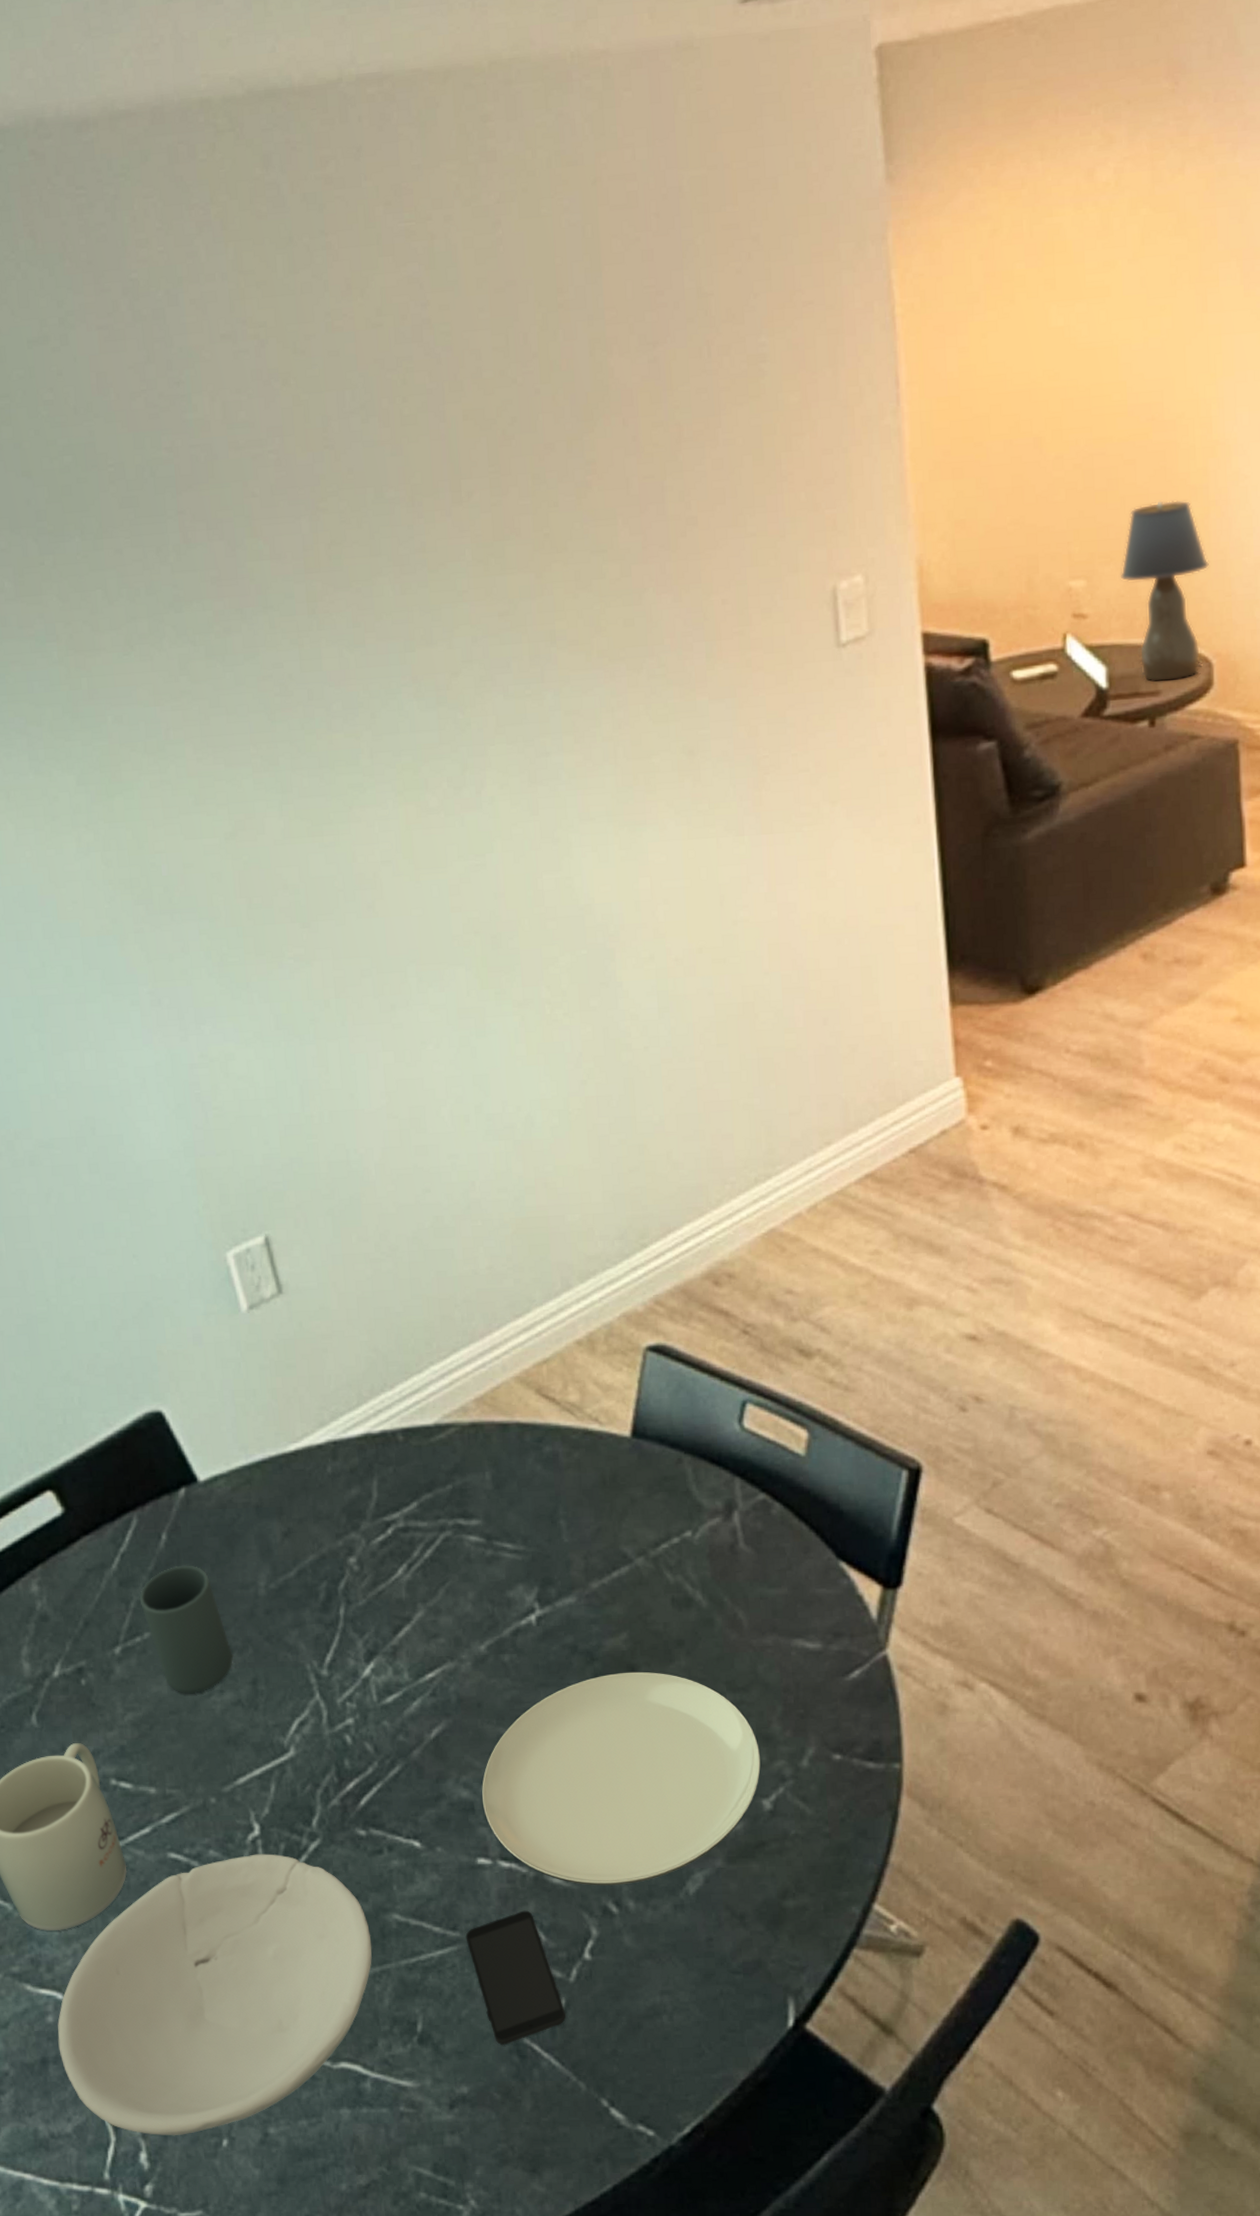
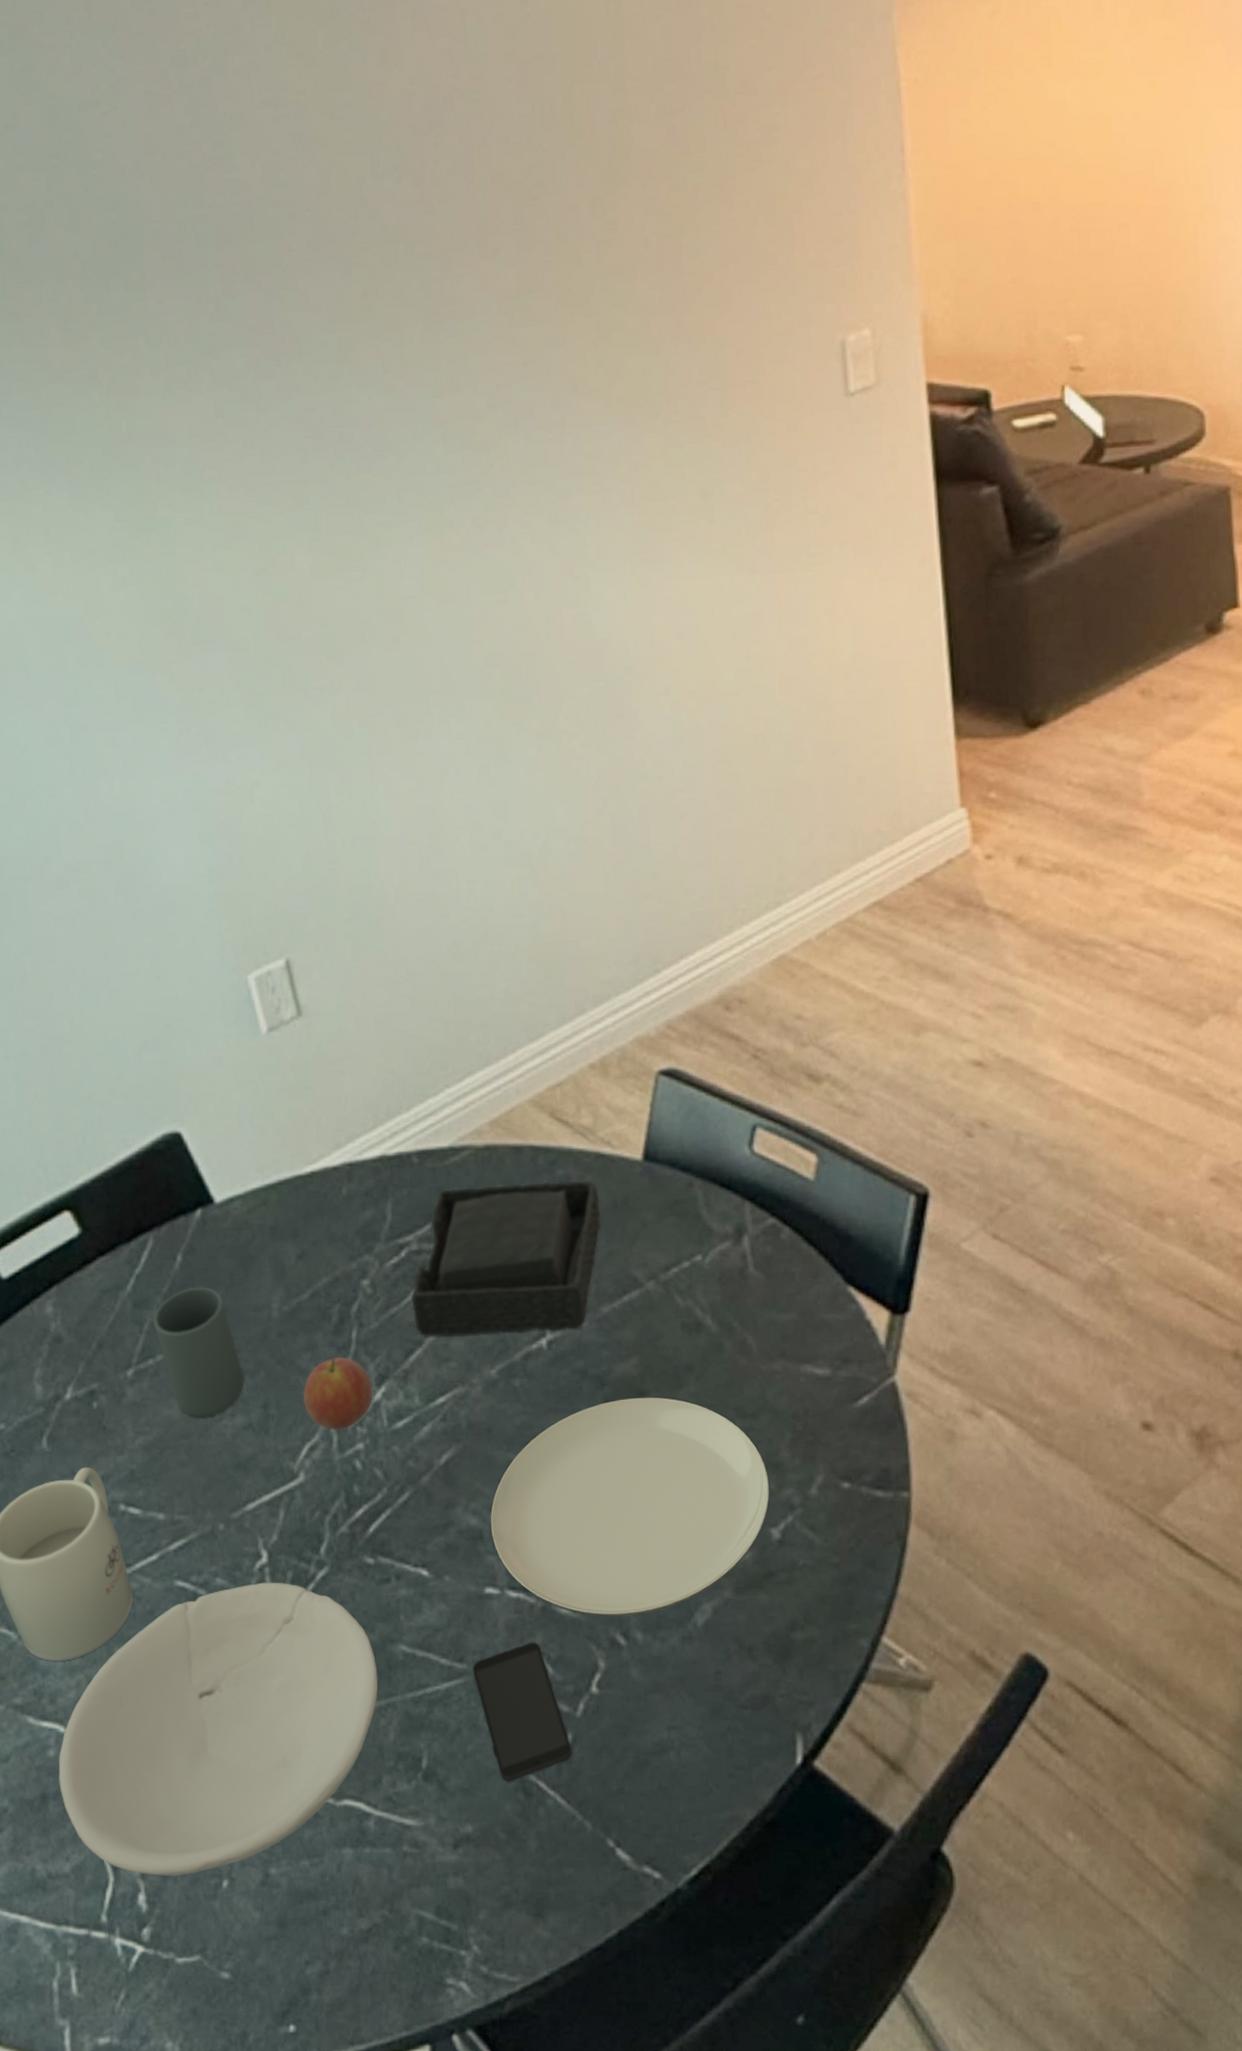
fruit: none [291,1633,362,1706] -> present [302,1357,373,1431]
napkin holder: none [397,1458,590,1612] -> present [410,1181,601,1336]
table lamp: present [1120,500,1209,682] -> none [1115,261,1200,432]

